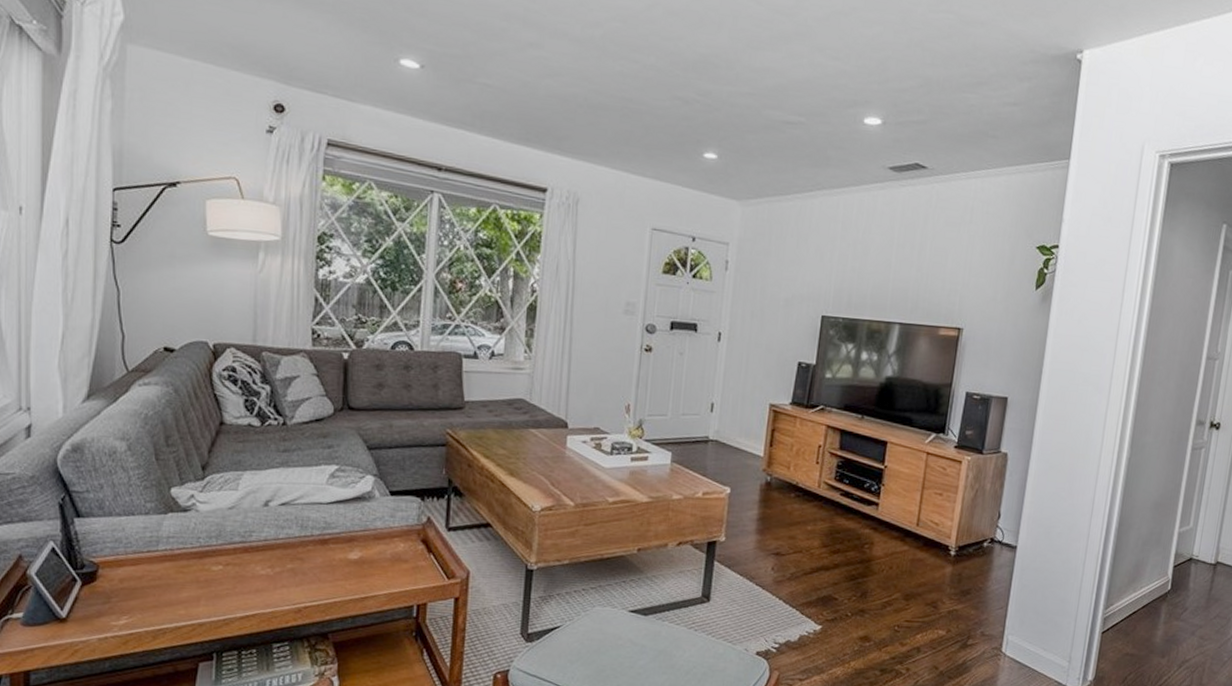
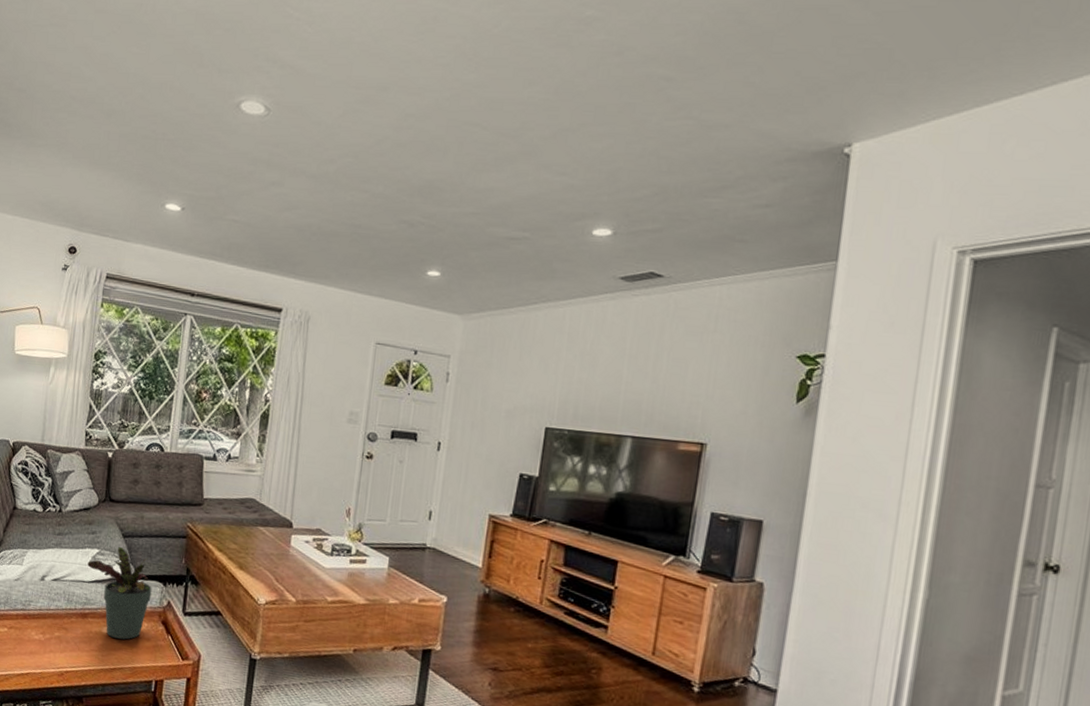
potted plant: none [324,460,408,564] -> present [87,546,152,640]

